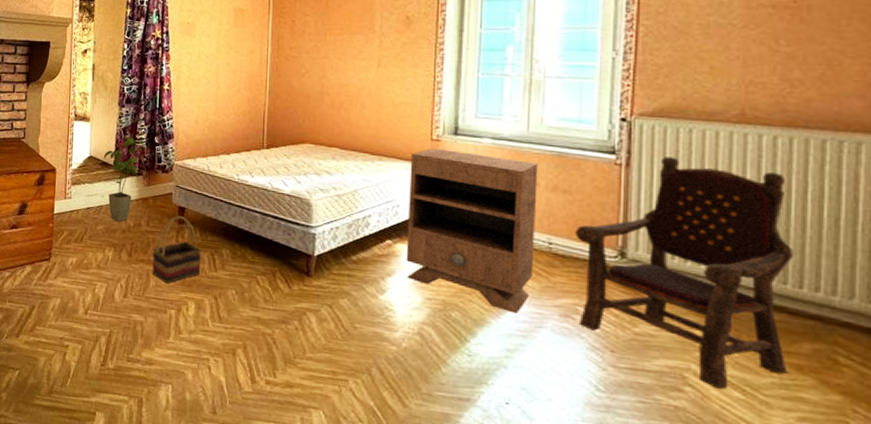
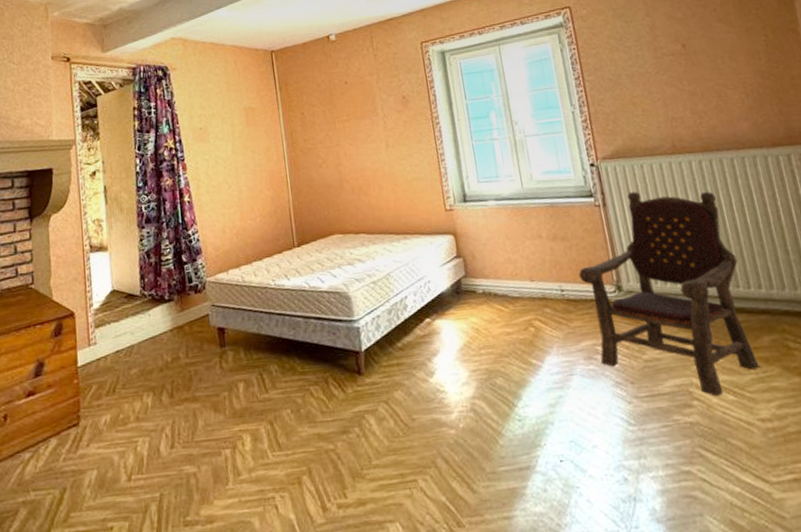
house plant: present [103,137,148,222] -> none [128,260,177,360]
basket: present [152,215,202,284] -> none [196,338,251,420]
nightstand: present [406,147,538,314] -> none [430,216,557,367]

